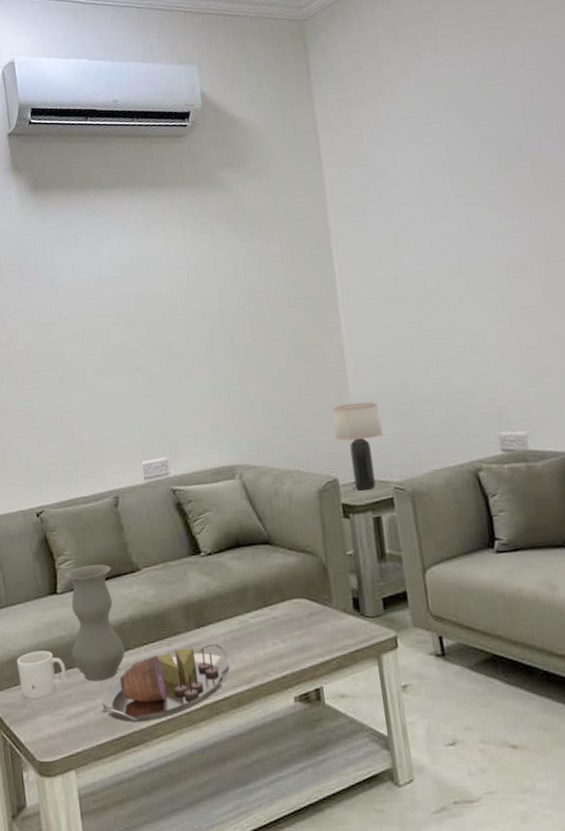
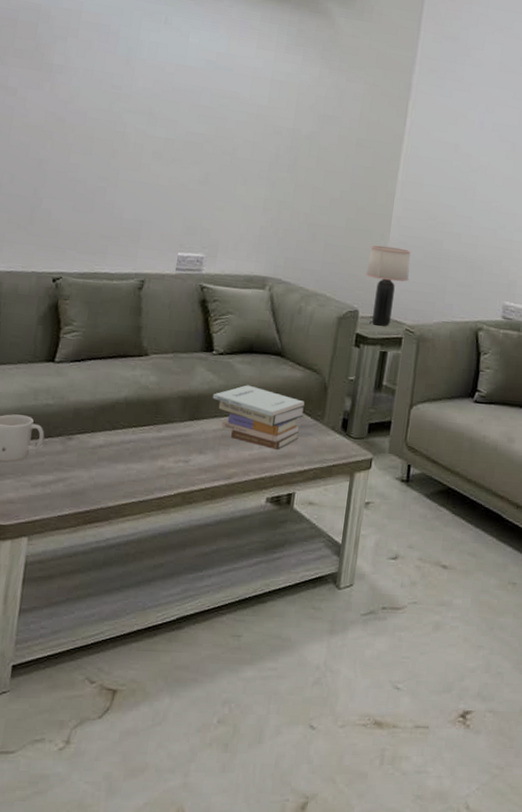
vase: present [64,564,125,682] -> none [53,340,119,455]
serving tray: present [101,643,230,722] -> none [71,436,214,500]
books: none [211,581,311,645] -> present [212,385,305,451]

